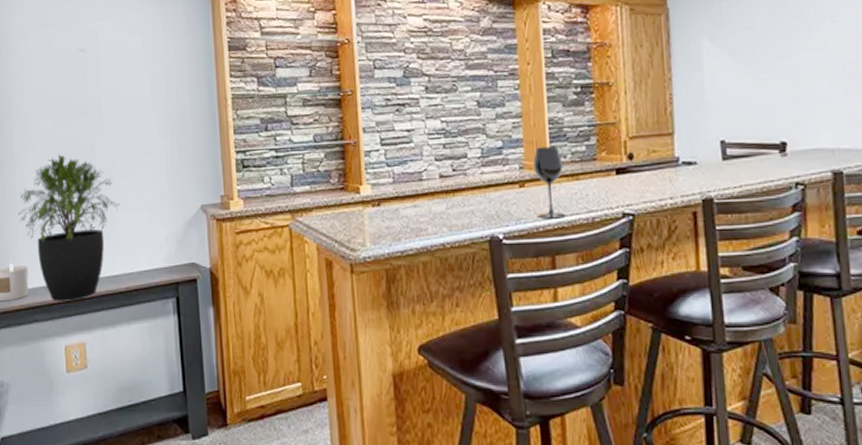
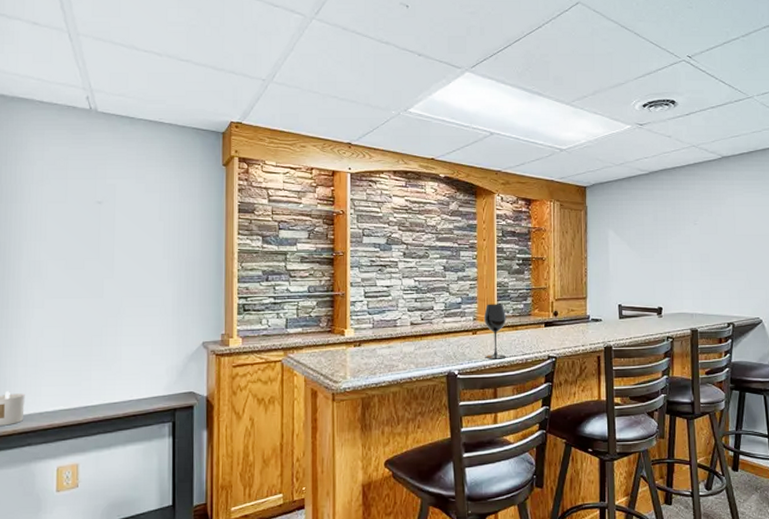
potted plant: present [18,154,120,301] -> none [19,293,124,426]

